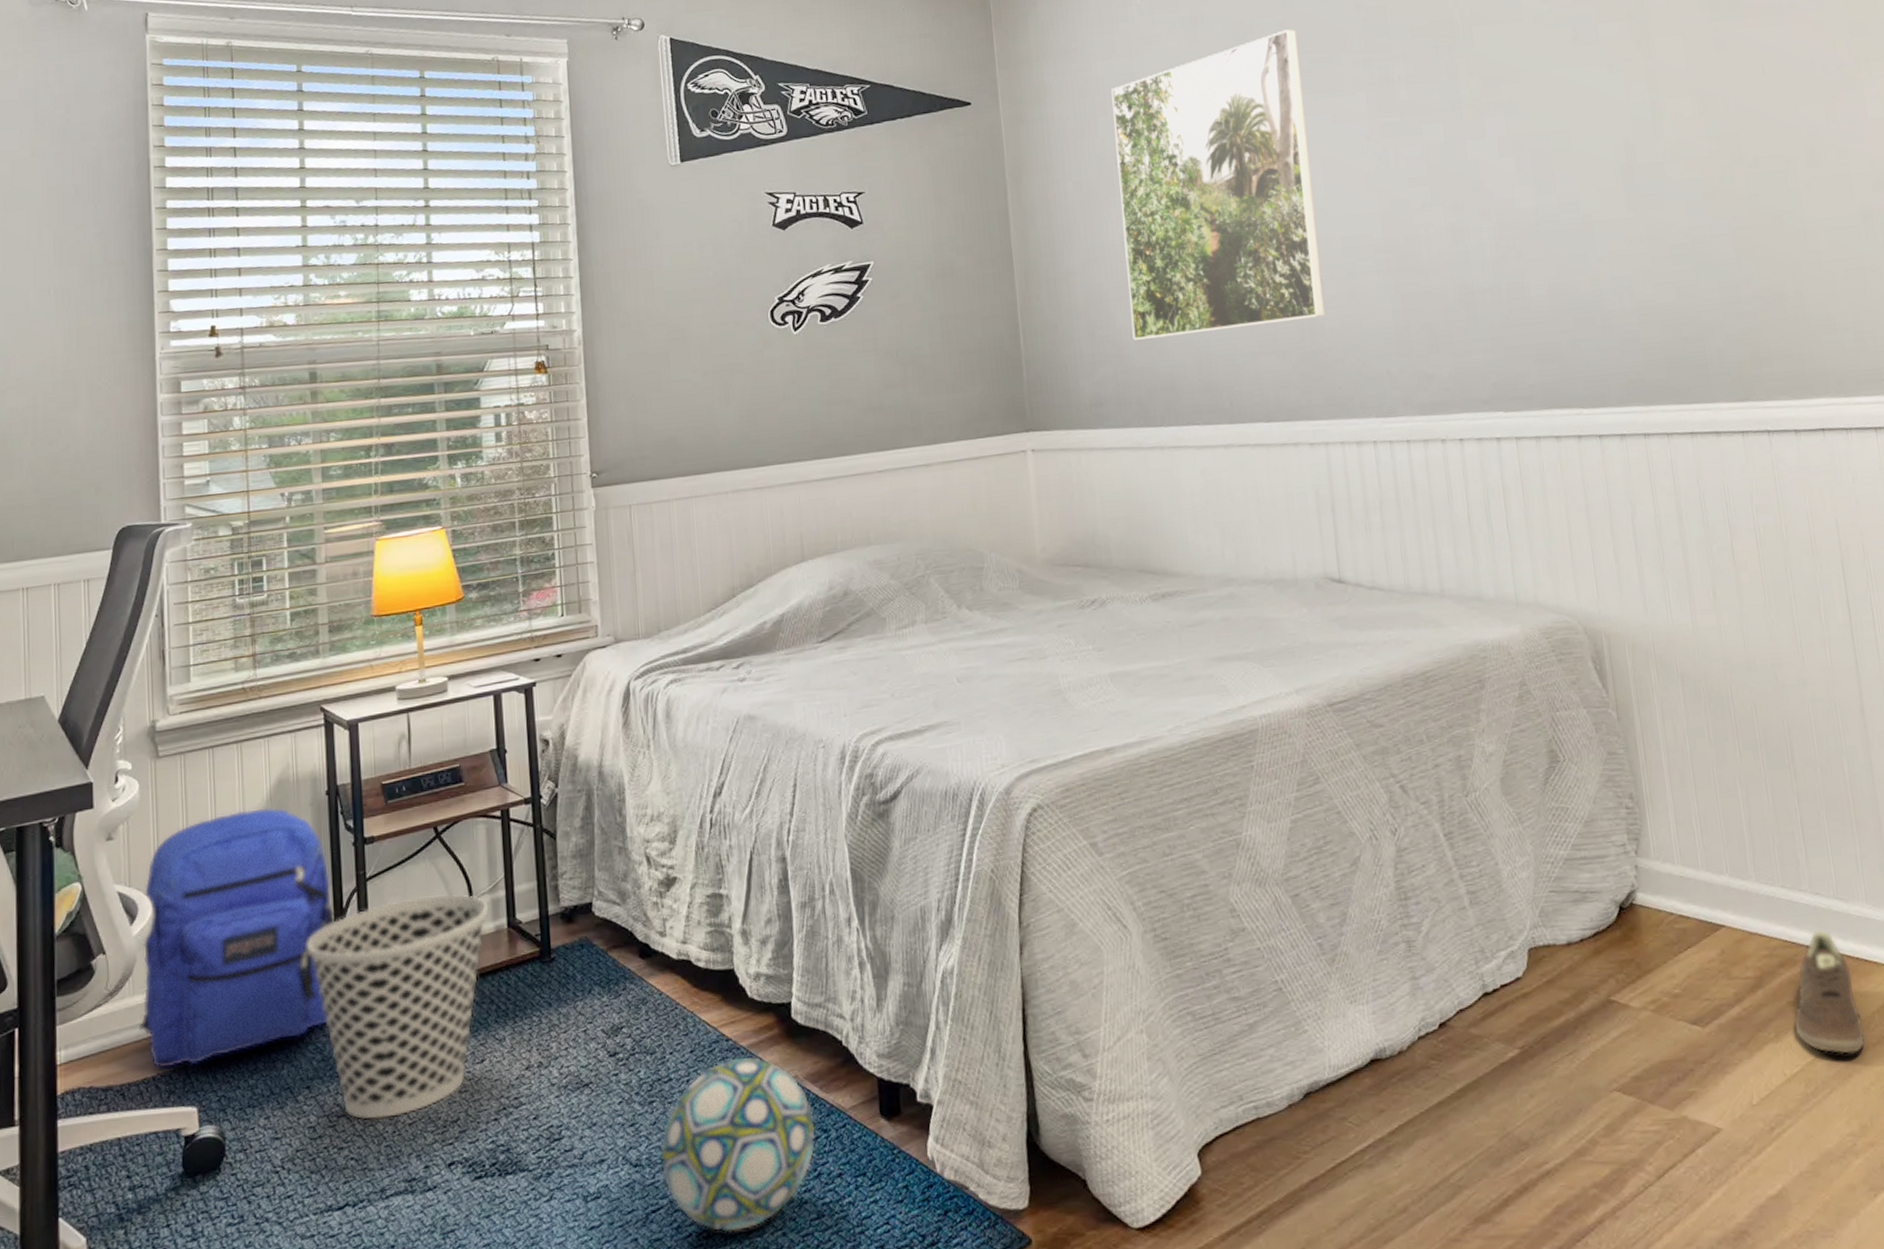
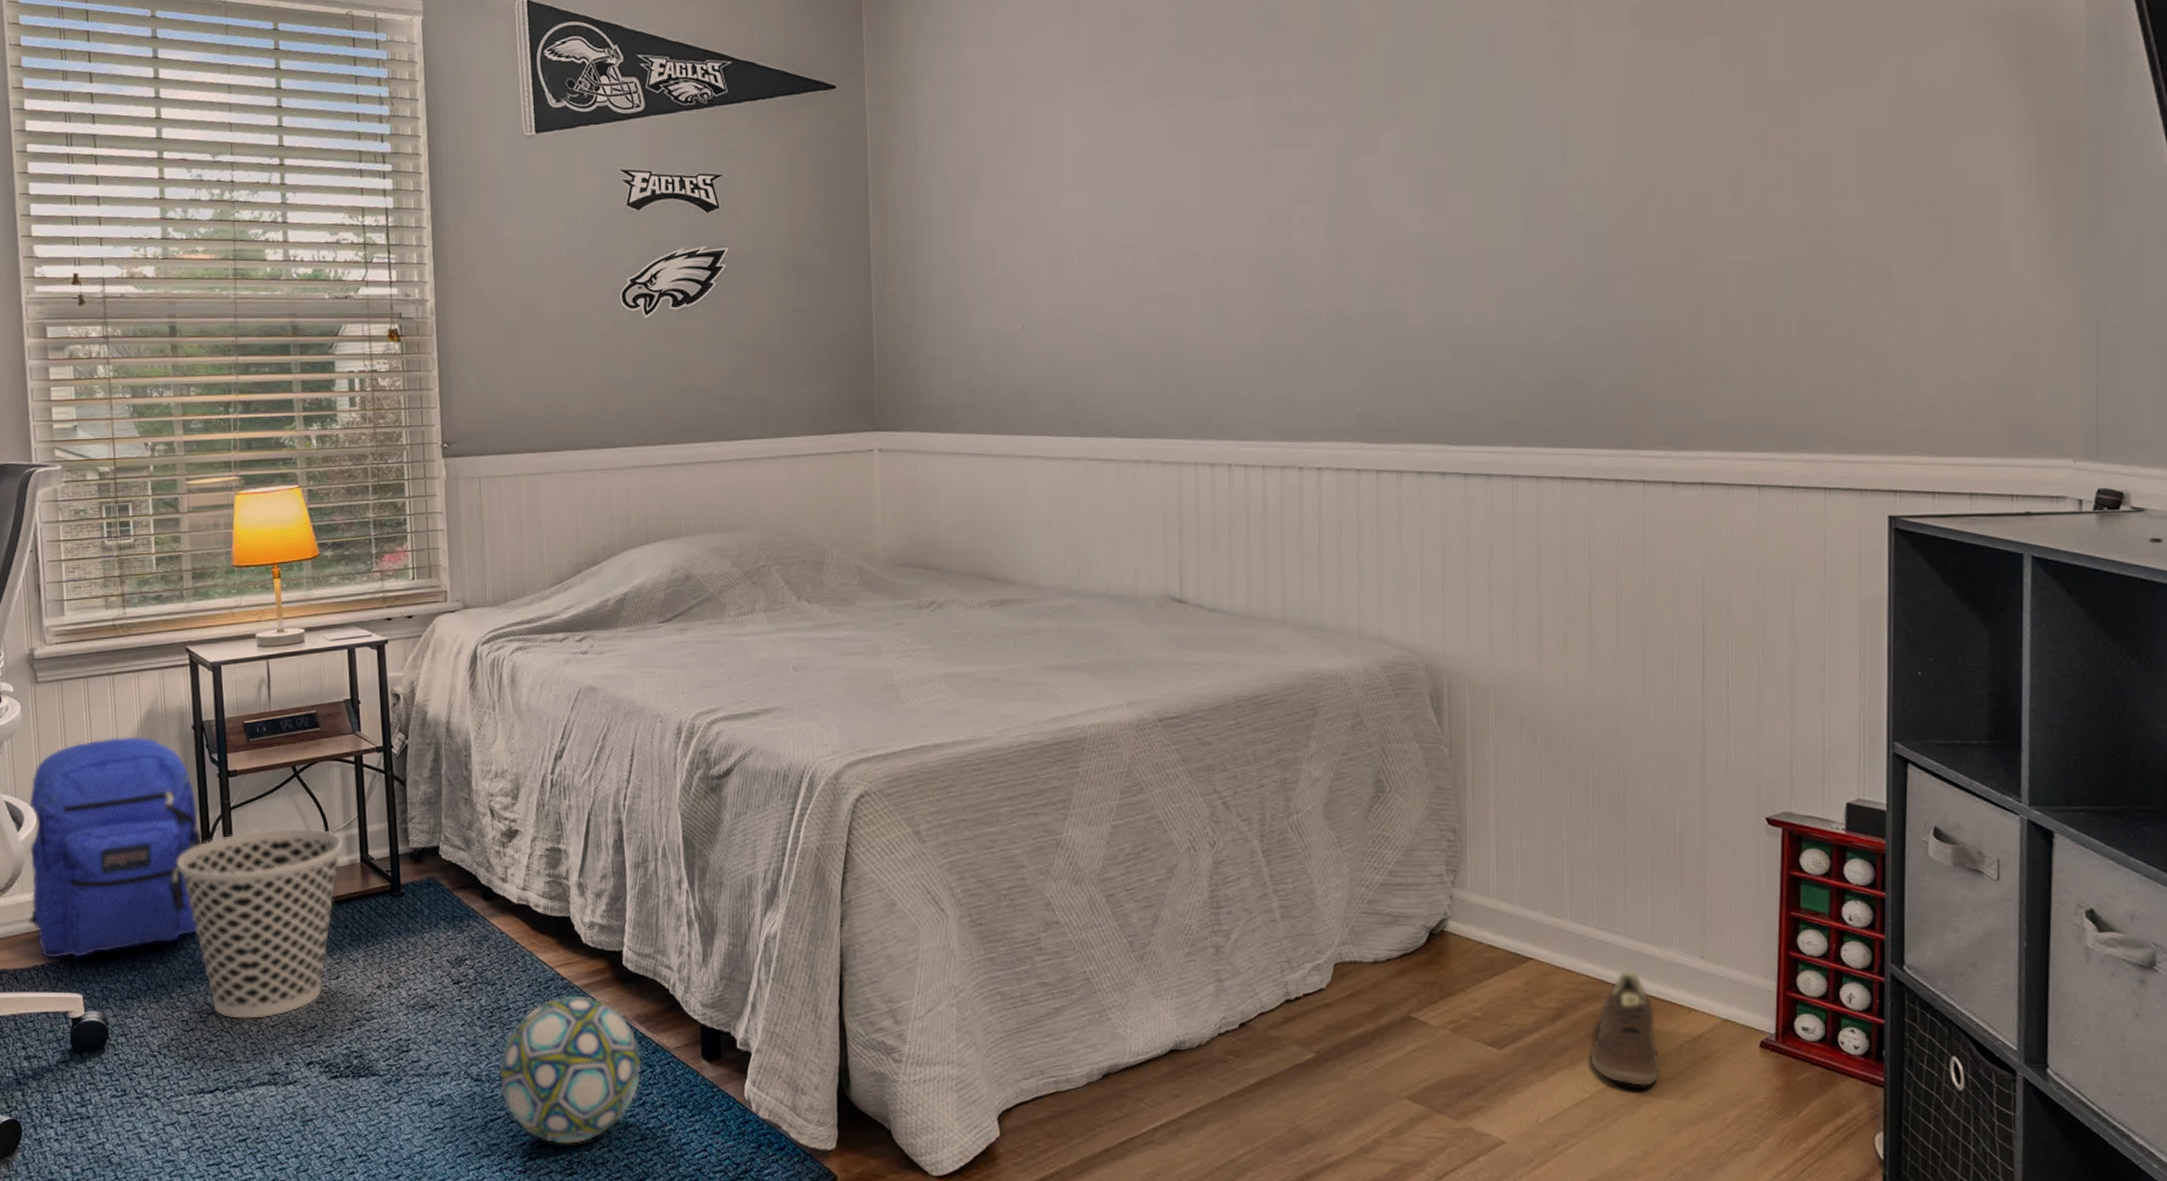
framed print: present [1111,29,1326,341] -> none [983,23,1191,346]

